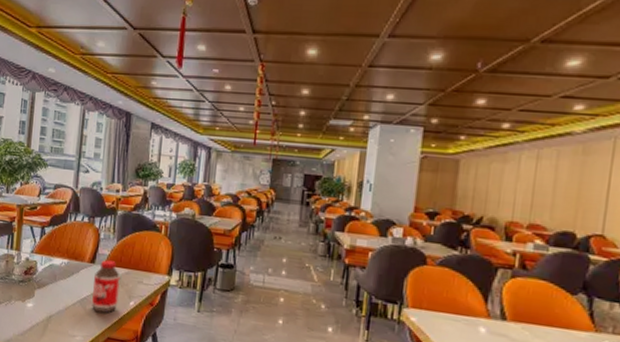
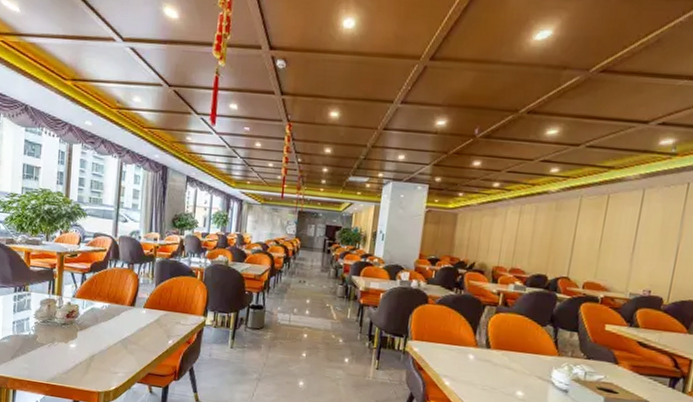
bottle: present [92,260,120,313] -> none [133,303,159,352]

